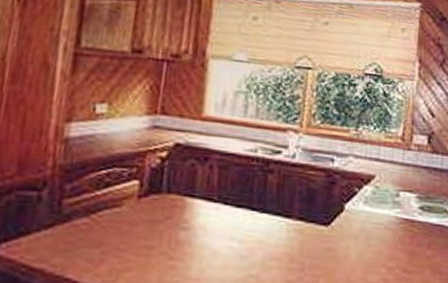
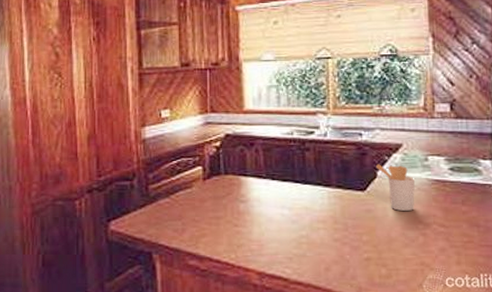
utensil holder: none [345,196,384,252] -> present [376,164,415,211]

